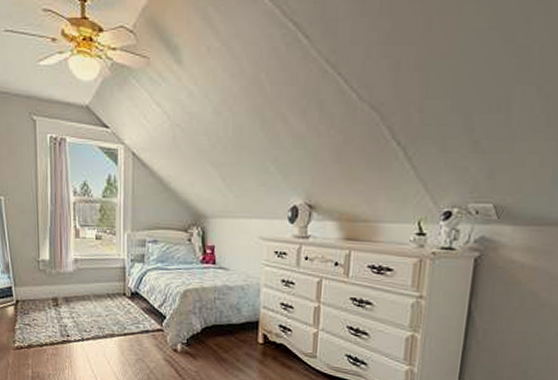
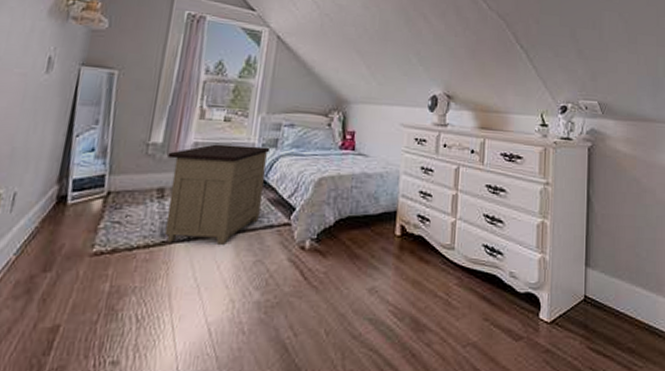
nightstand: none [55,260,139,345] -> present [164,144,271,245]

